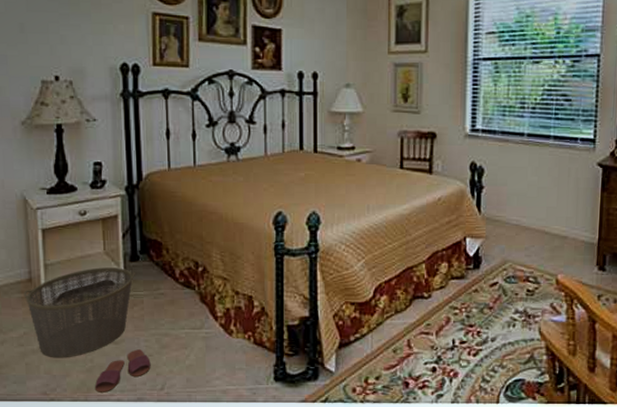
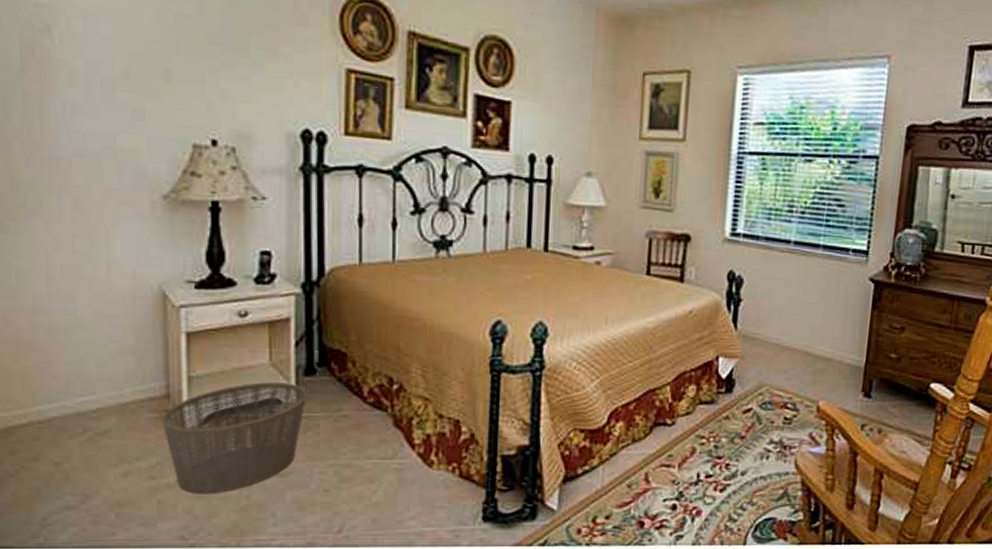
slippers: present [95,349,151,393] -> none [252,483,326,536]

